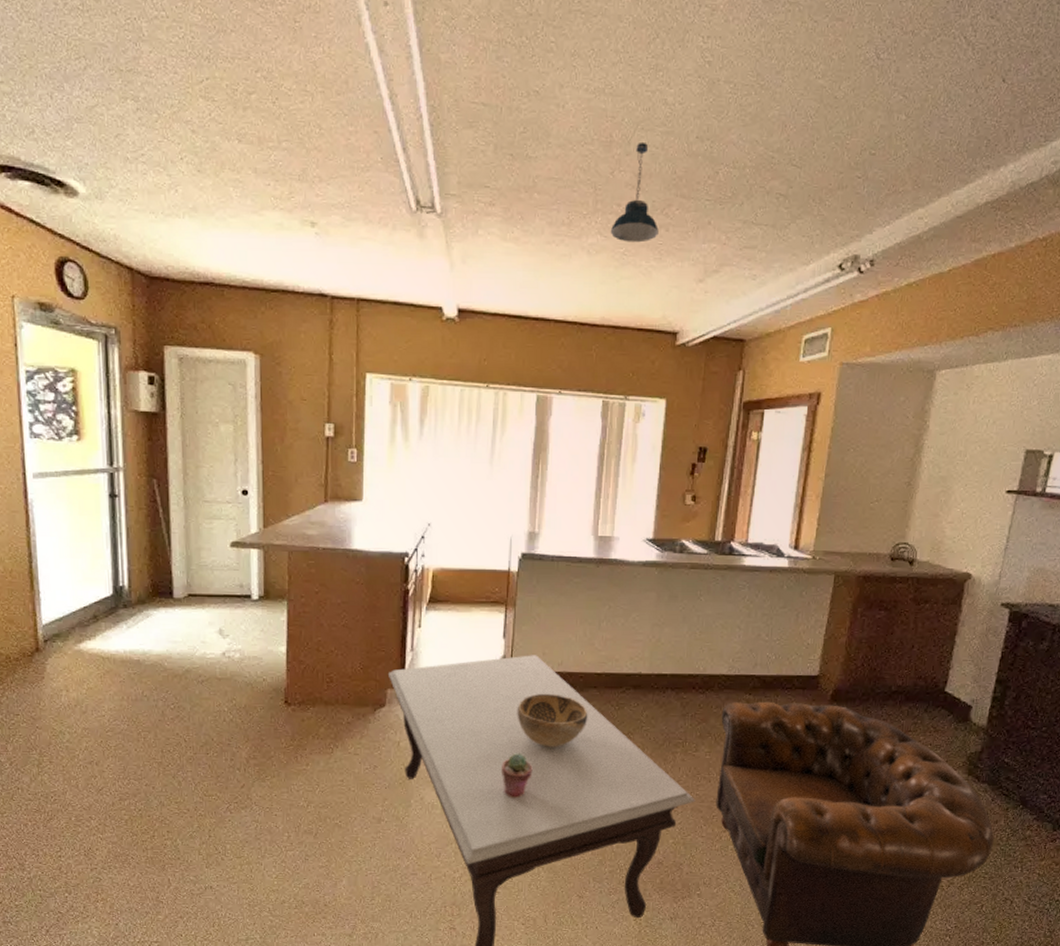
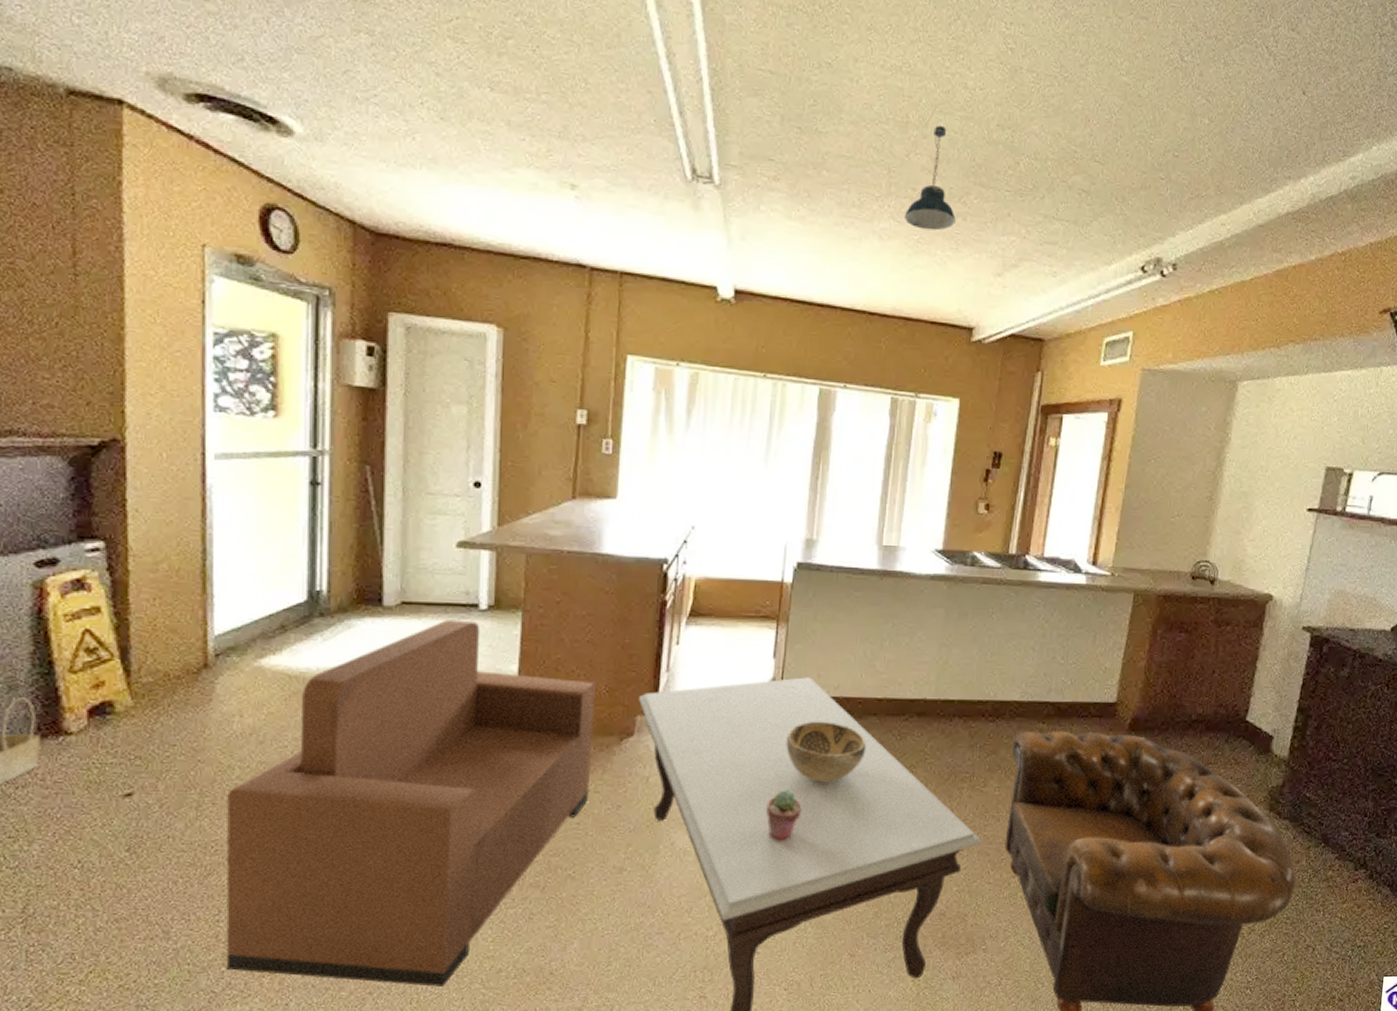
armchair: none [61,609,352,913] -> present [226,619,596,987]

